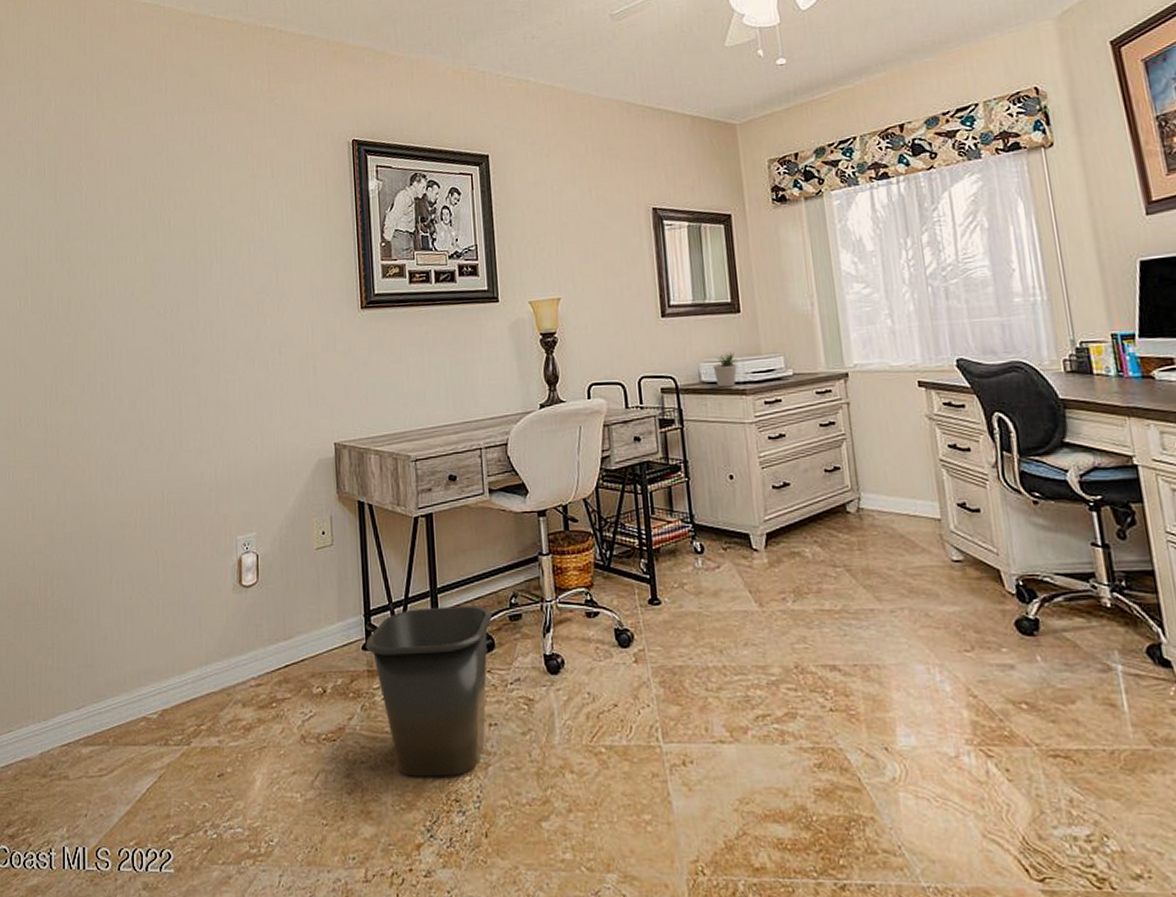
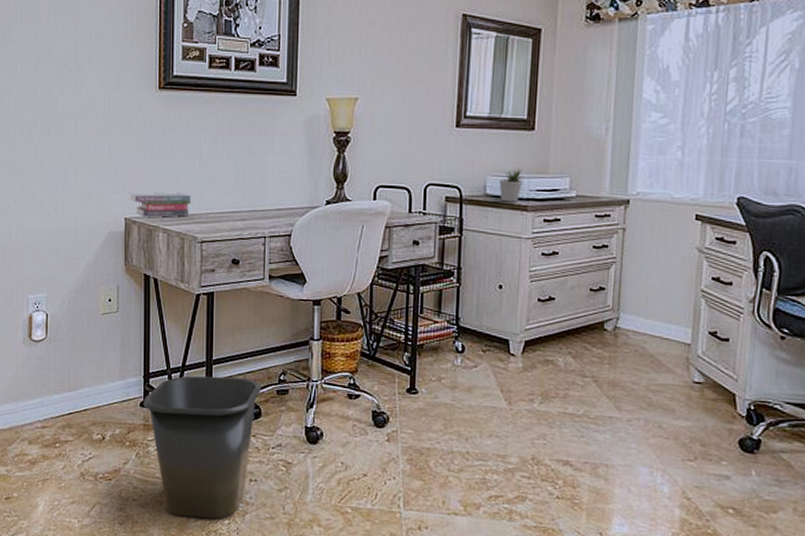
books: none [336,411,401,440] -> present [128,192,191,218]

